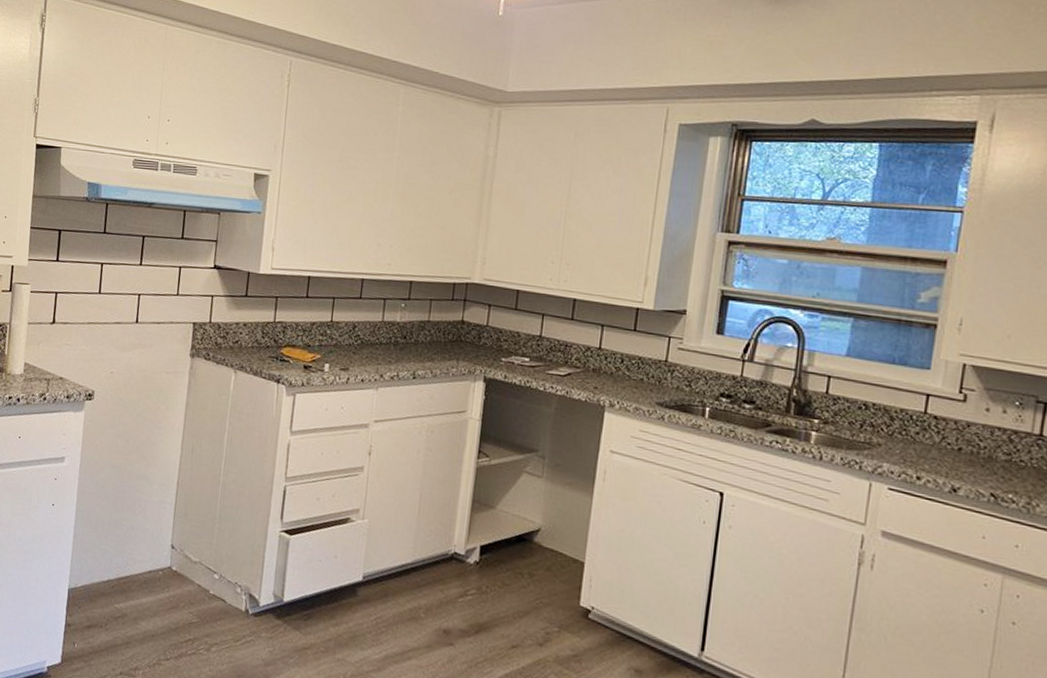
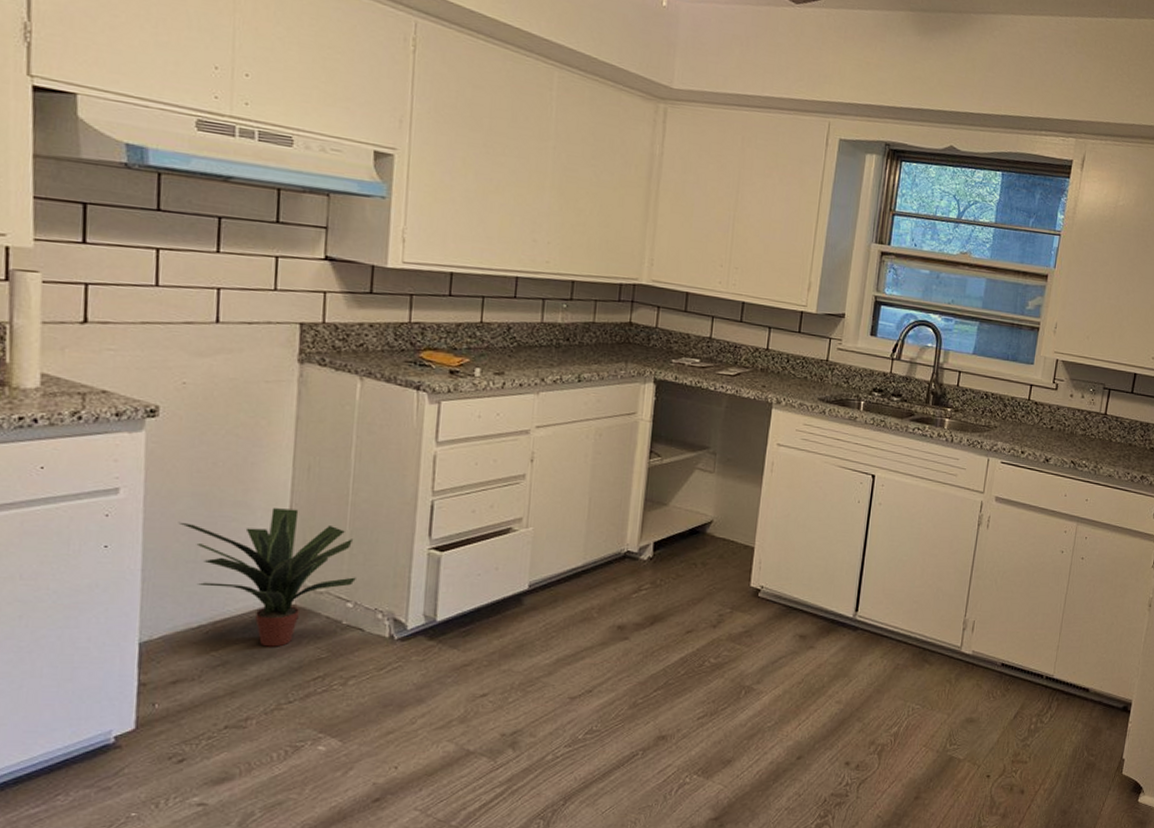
potted plant: none [100,483,222,607] -> present [178,508,356,647]

